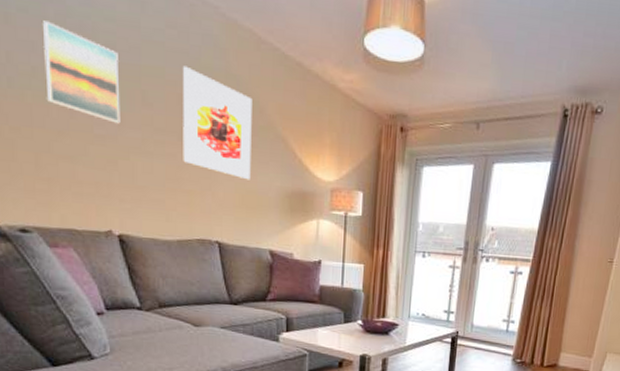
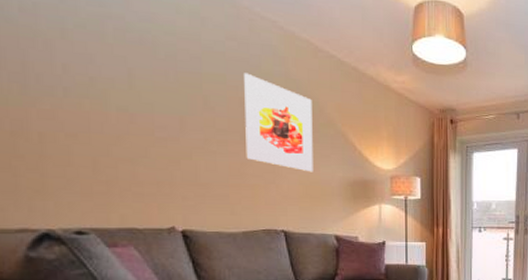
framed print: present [43,20,121,124] -> none [102,35,182,127]

